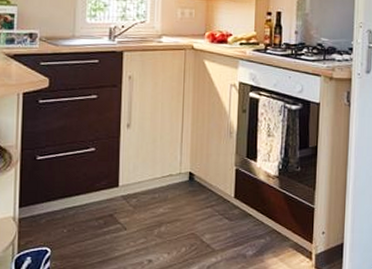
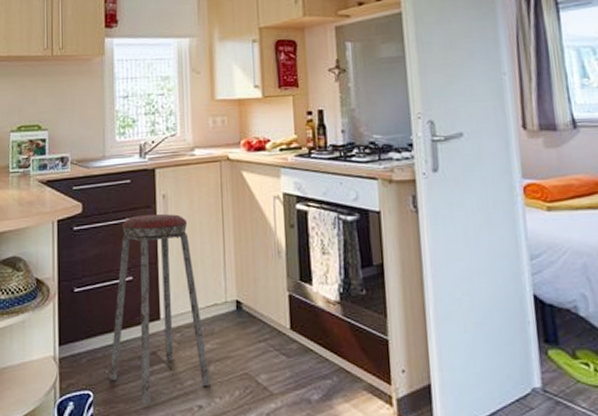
music stool: none [68,93,161,260] -> present [110,214,210,405]

